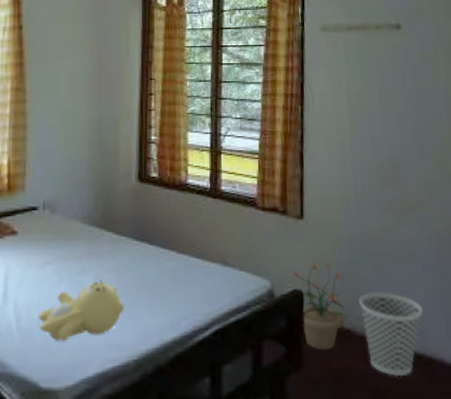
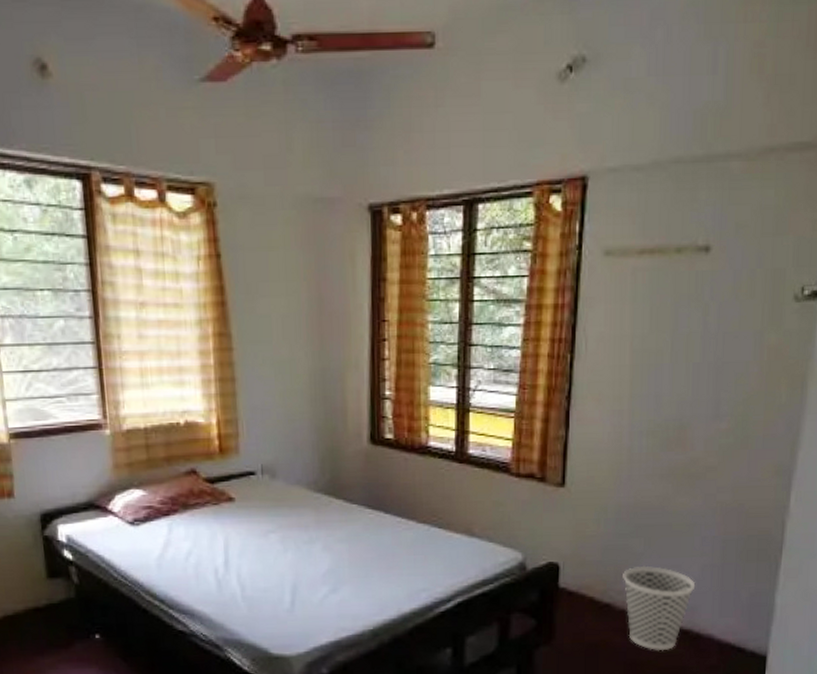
teddy bear: present [38,280,124,342] -> none [264,550,358,611]
potted plant: present [292,263,350,350] -> none [548,535,611,624]

